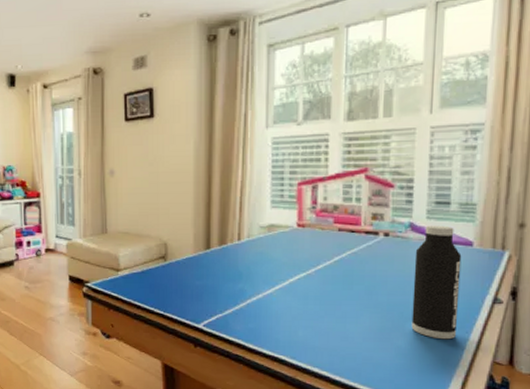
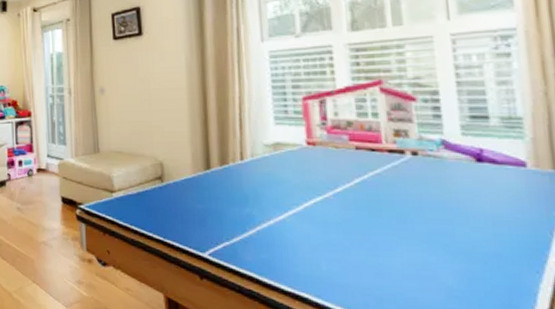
water bottle: present [411,225,462,340] -> none [453,143,523,281]

